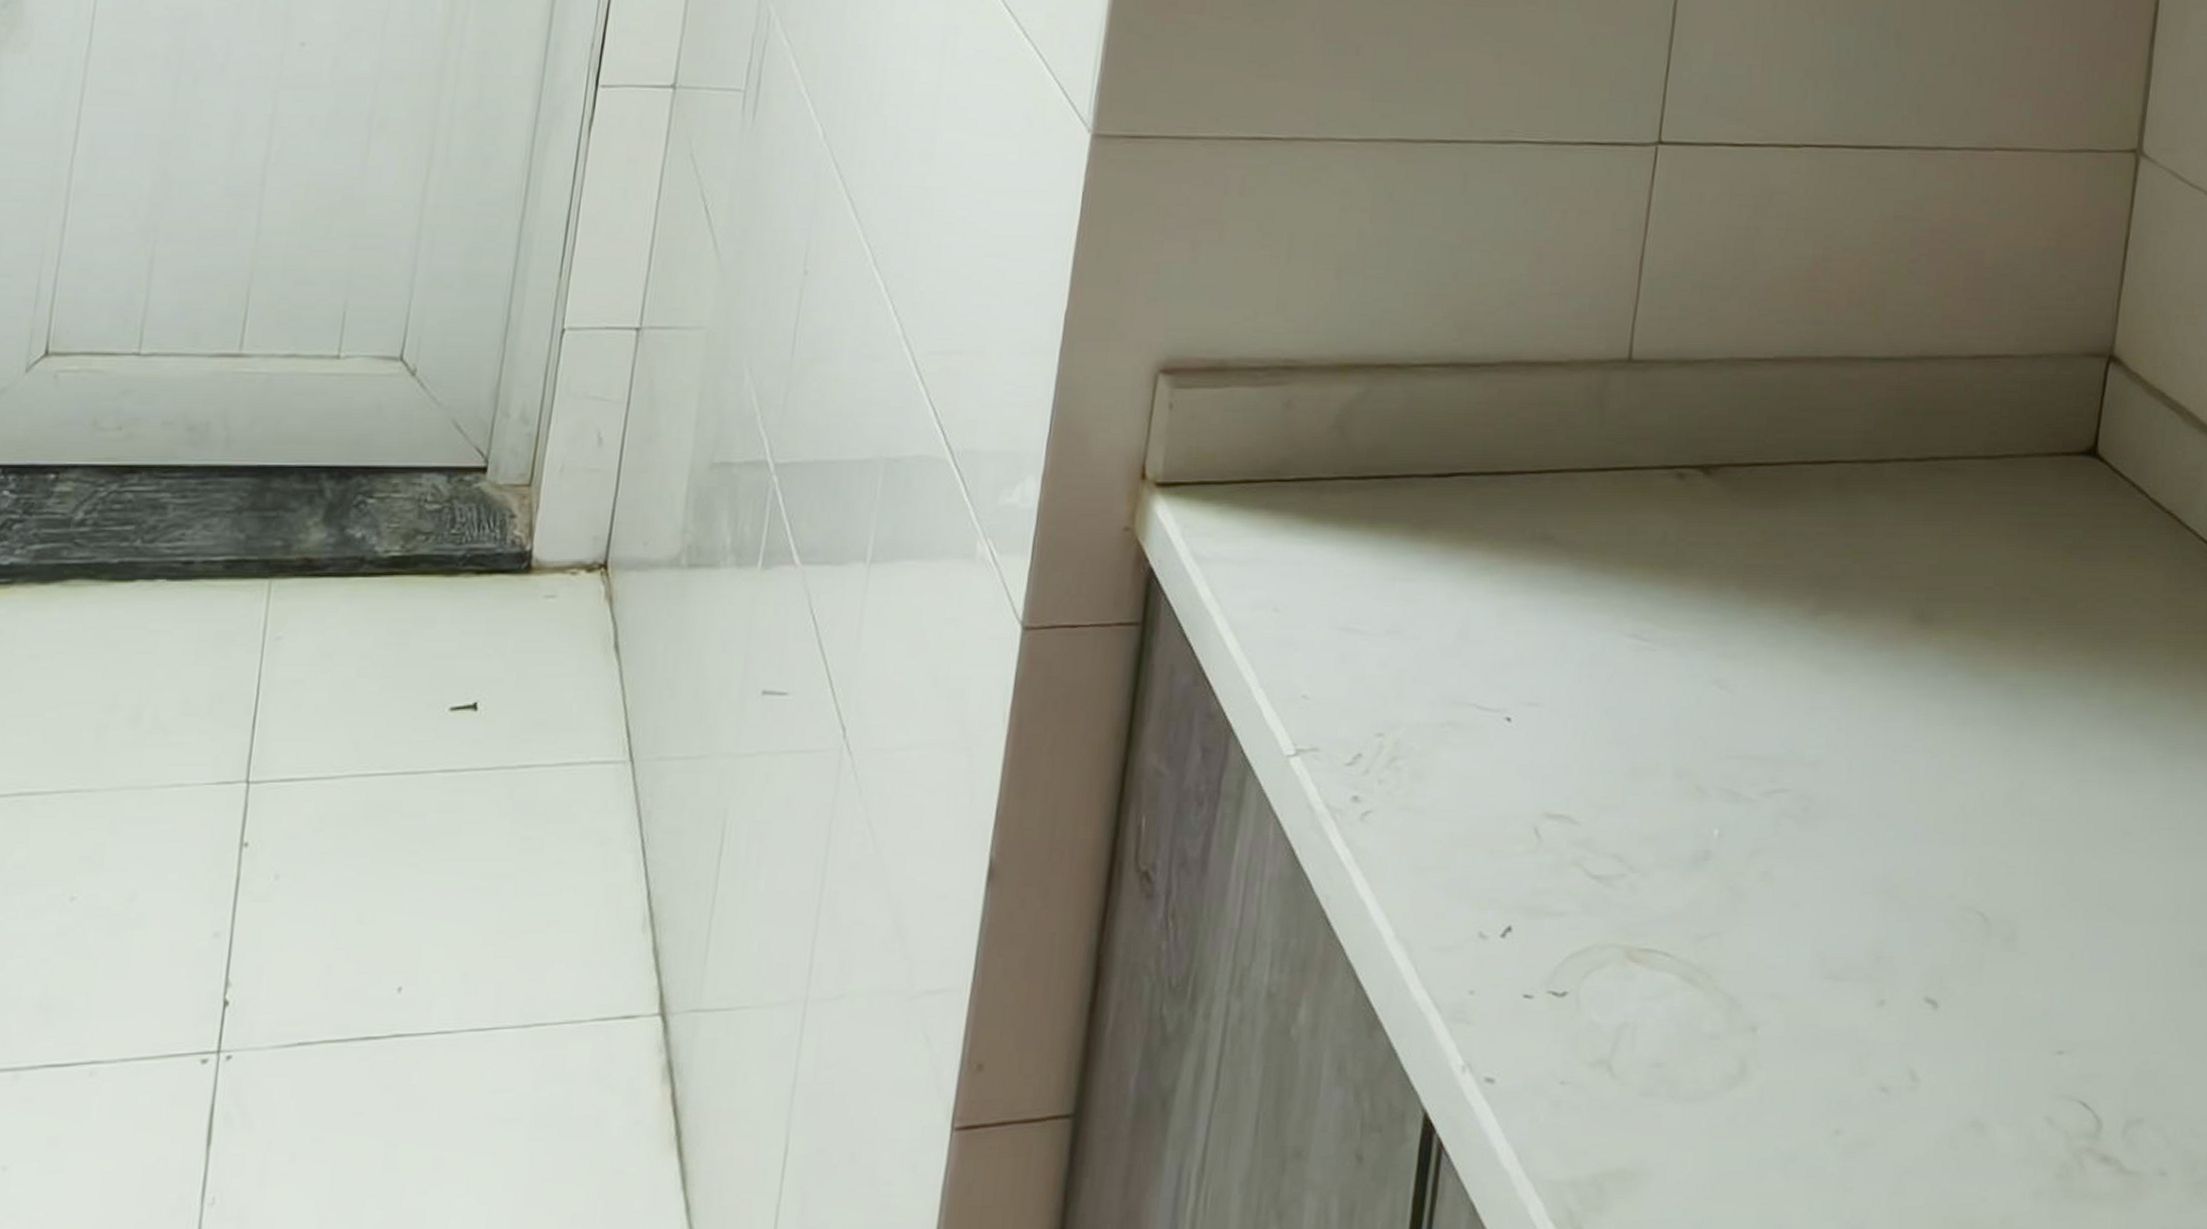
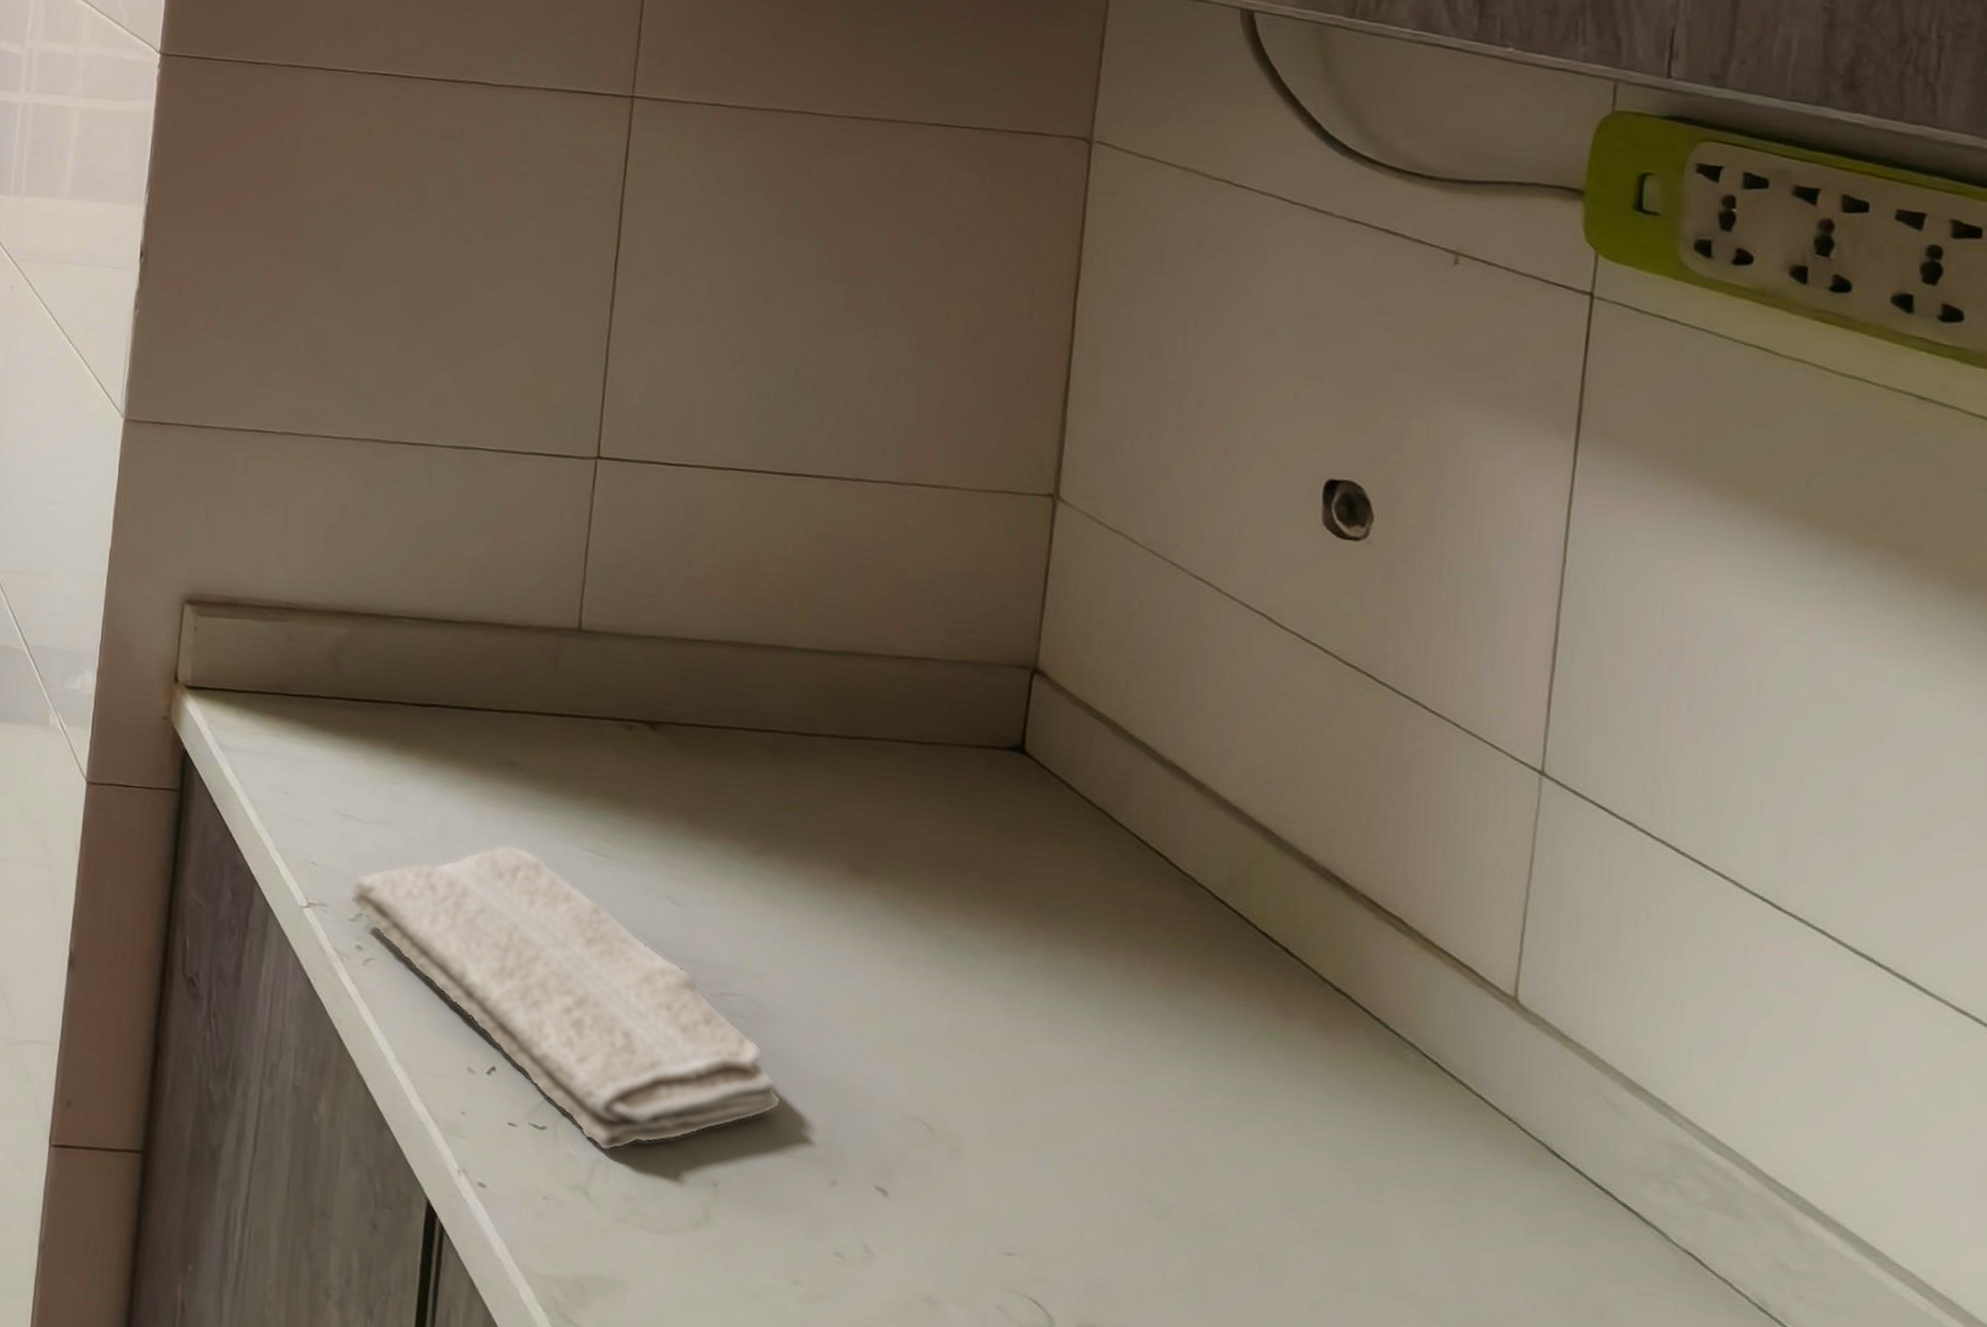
washcloth: none [1347,640,1830,1010] -> present [349,844,782,1152]

